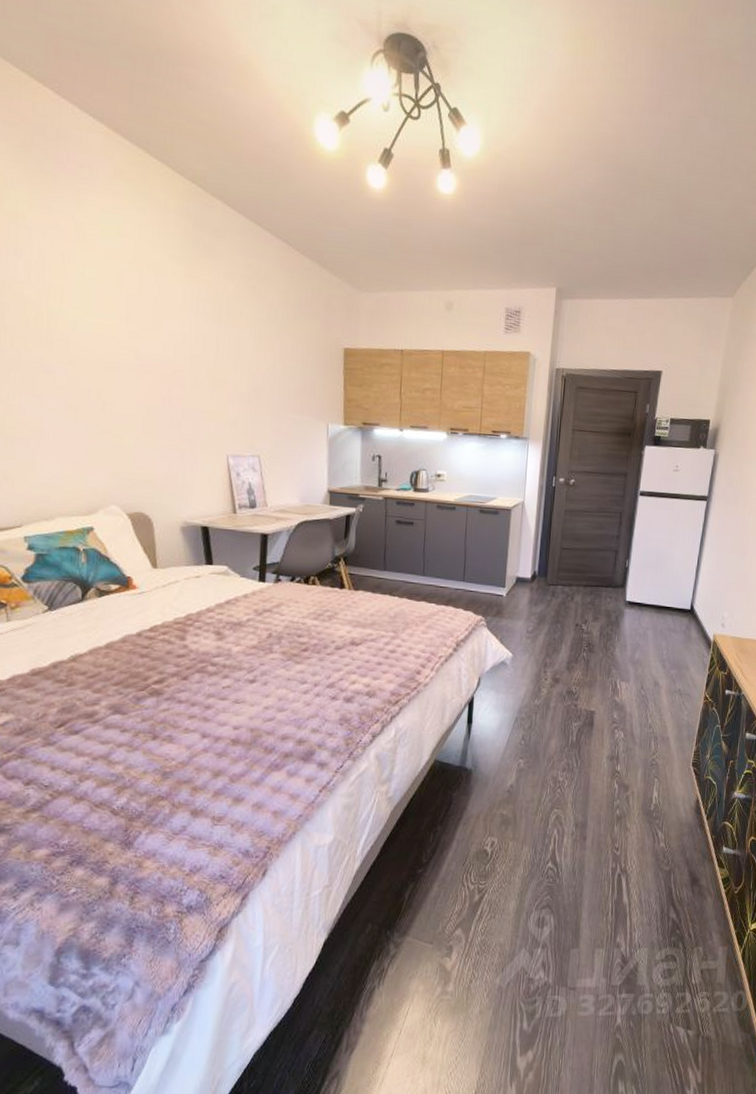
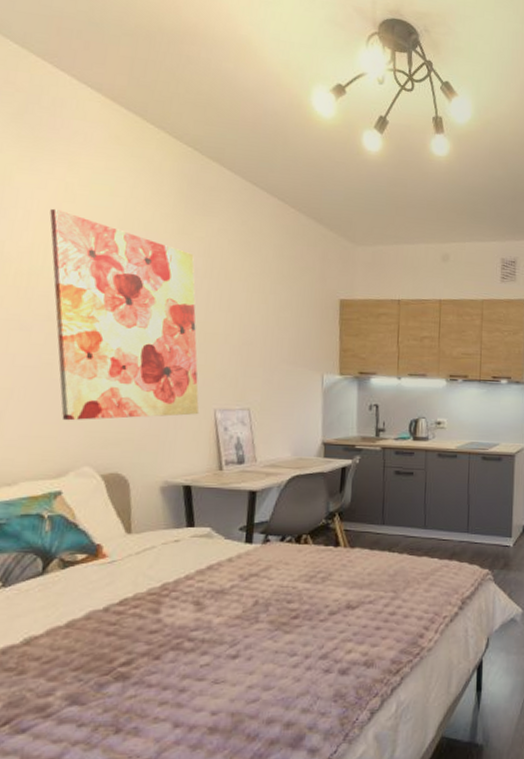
wall art: none [63,249,213,462] -> present [49,208,199,421]

